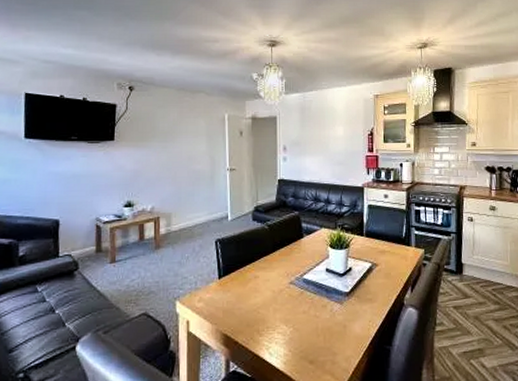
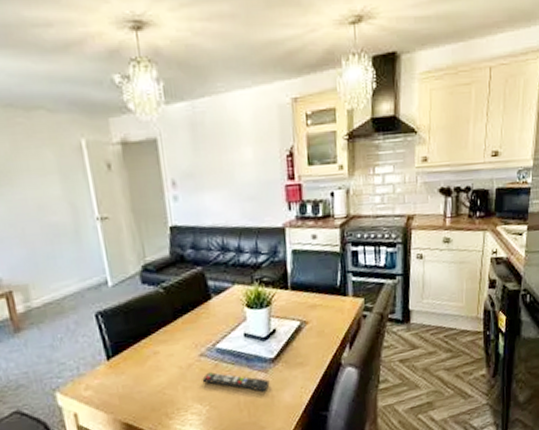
remote control: none [289,299,343,321] -> present [202,372,270,392]

